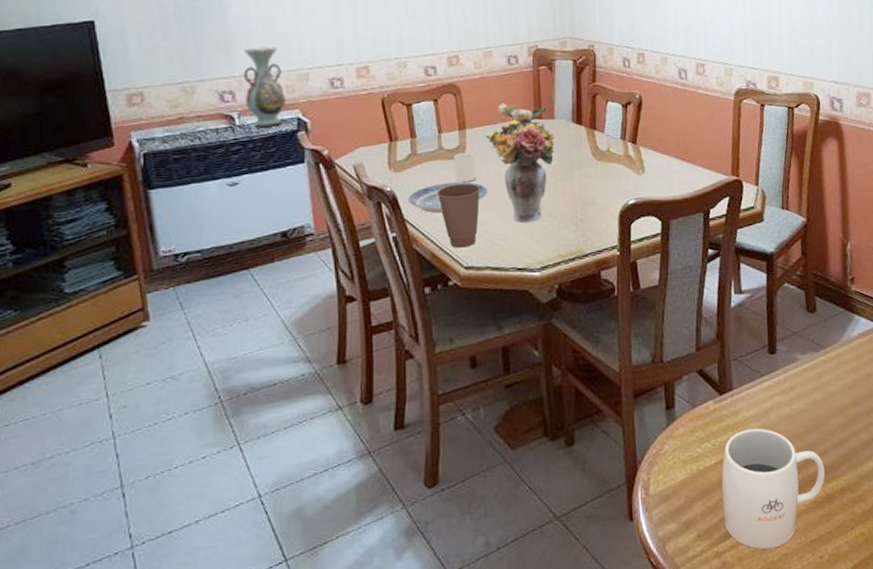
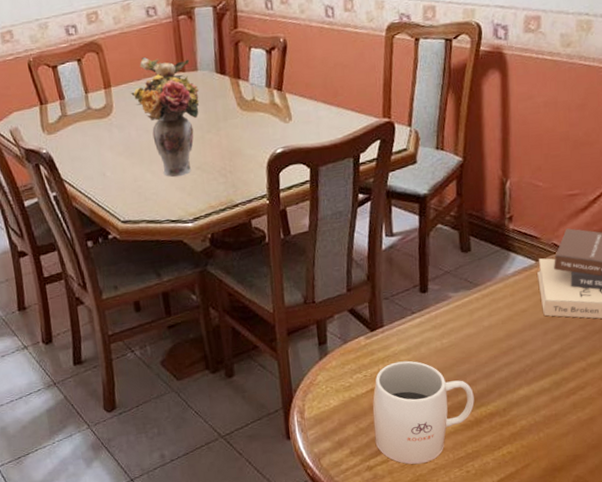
plate: present [408,182,488,214] -> none [63,140,138,172]
cup: present [436,183,480,248] -> none [89,141,131,204]
cup: present [454,152,477,182] -> none [102,110,126,141]

